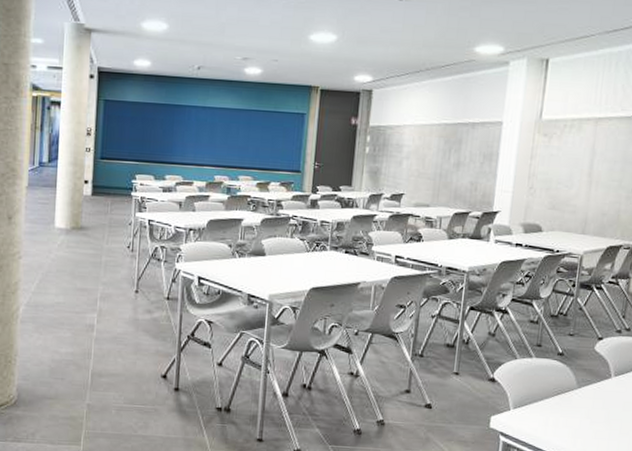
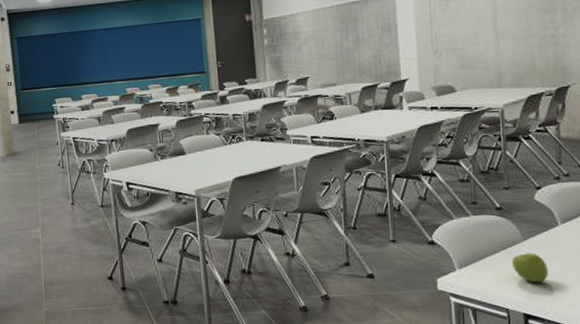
apple: none [563,401,595,432] -> present [512,253,548,283]

